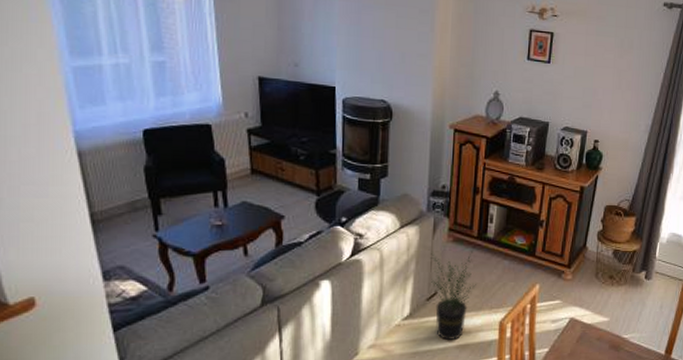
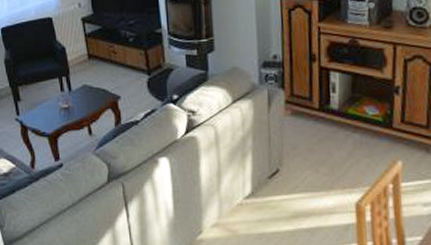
potted plant: present [431,251,476,341] -> none [268,124,323,223]

